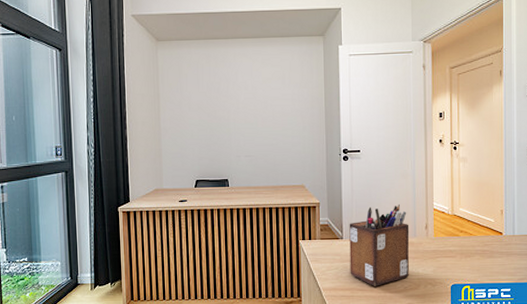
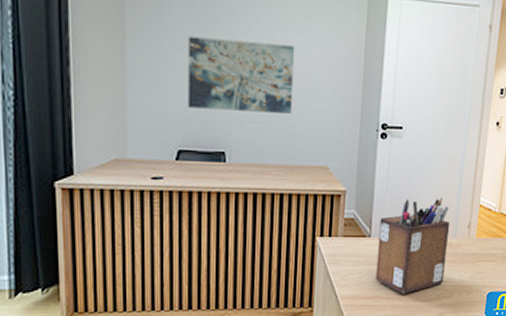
wall art: none [200,99,274,150] -> present [188,36,295,114]

